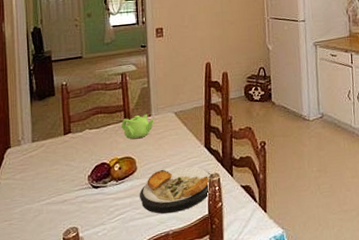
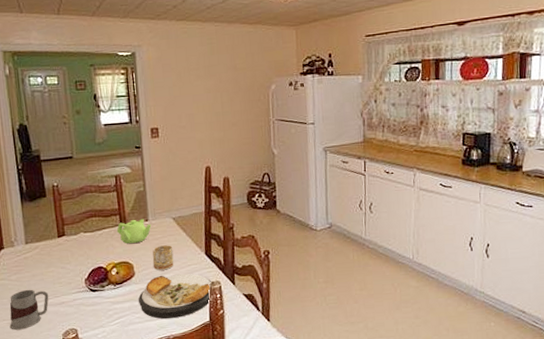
mug: none [10,188,52,231] -> present [9,289,49,330]
mug: none [154,139,175,165] -> present [152,245,174,271]

